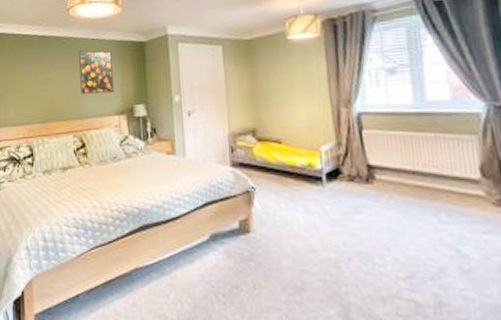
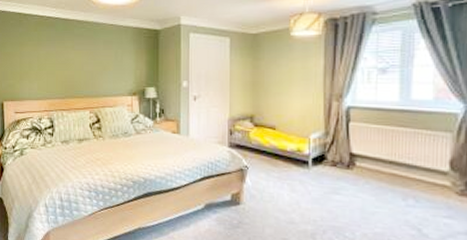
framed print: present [78,50,115,94] -> none [97,35,129,76]

